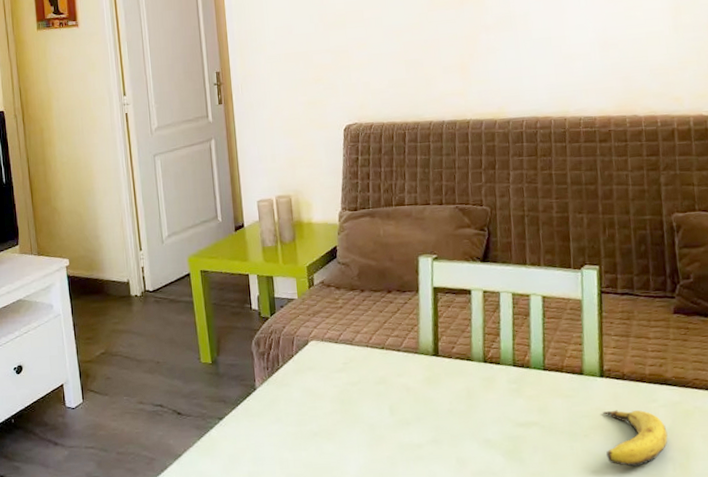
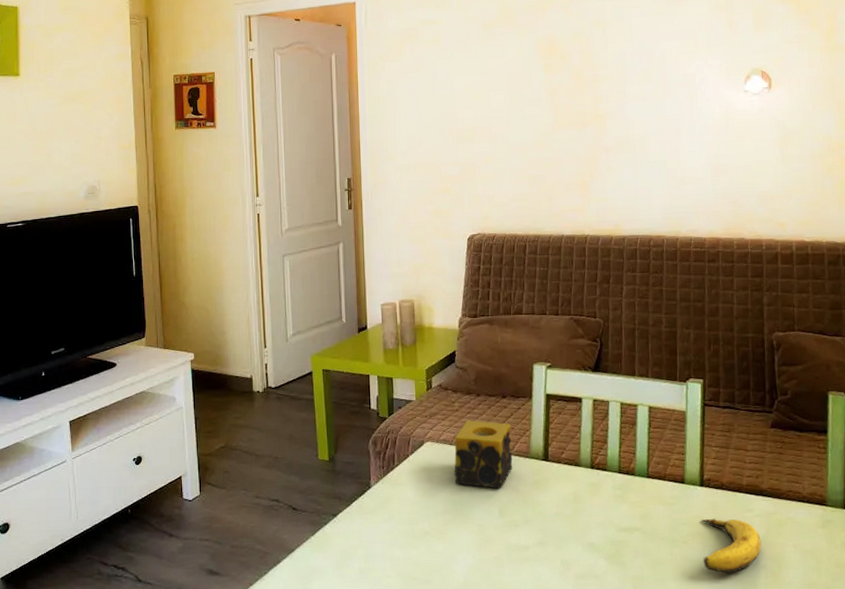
candle: none [340,317,402,387] -> present [454,420,513,489]

